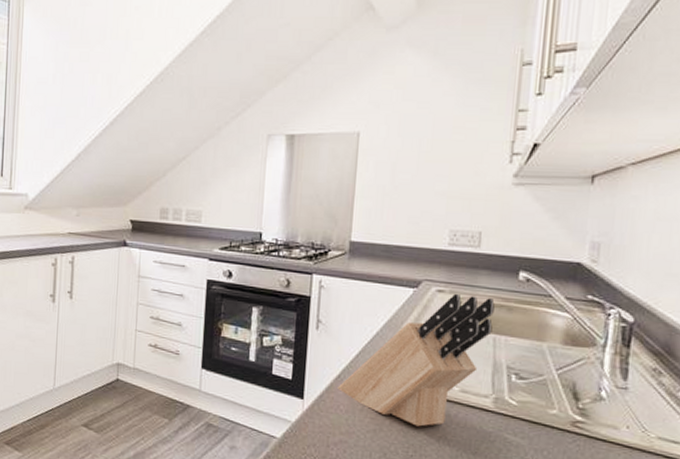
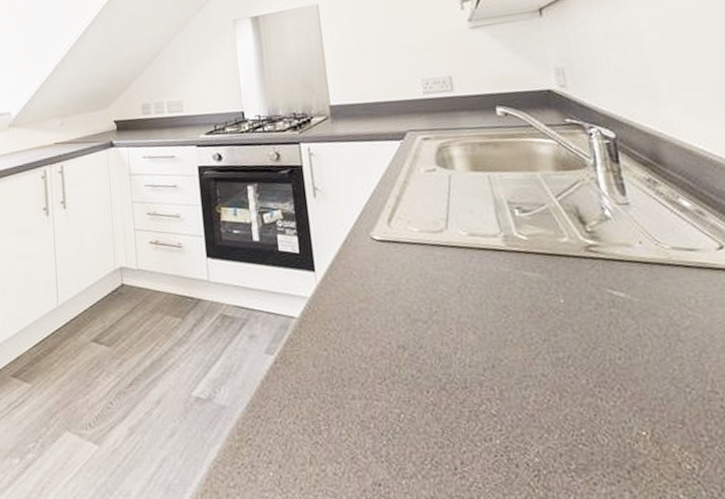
knife block: present [337,293,495,427] -> none [346,137,485,280]

